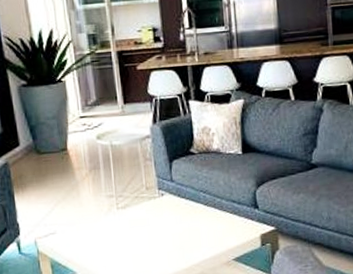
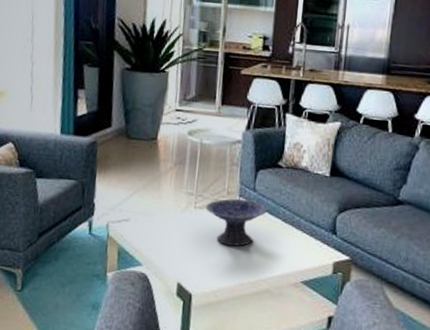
decorative bowl: none [127,191,188,239] -> present [205,199,267,246]

